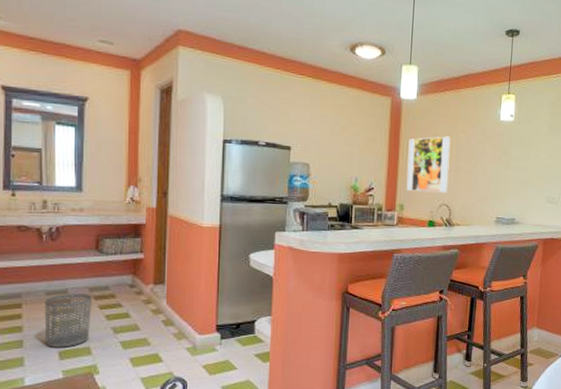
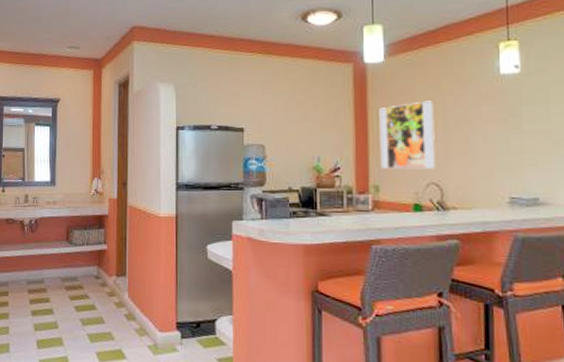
waste bin: present [44,294,91,347] -> none [25,283,63,337]

